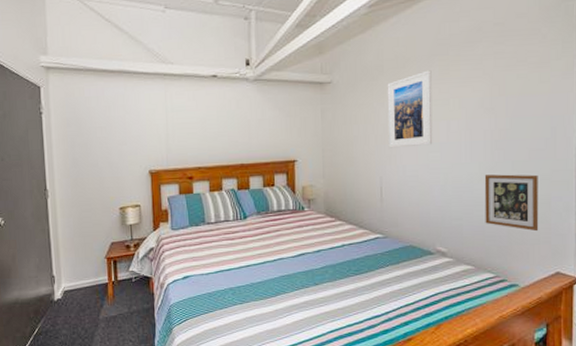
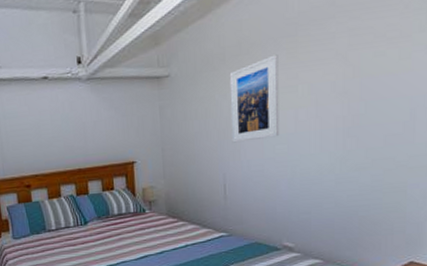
picture frame: present [484,174,539,232] -> none [335,161,394,221]

